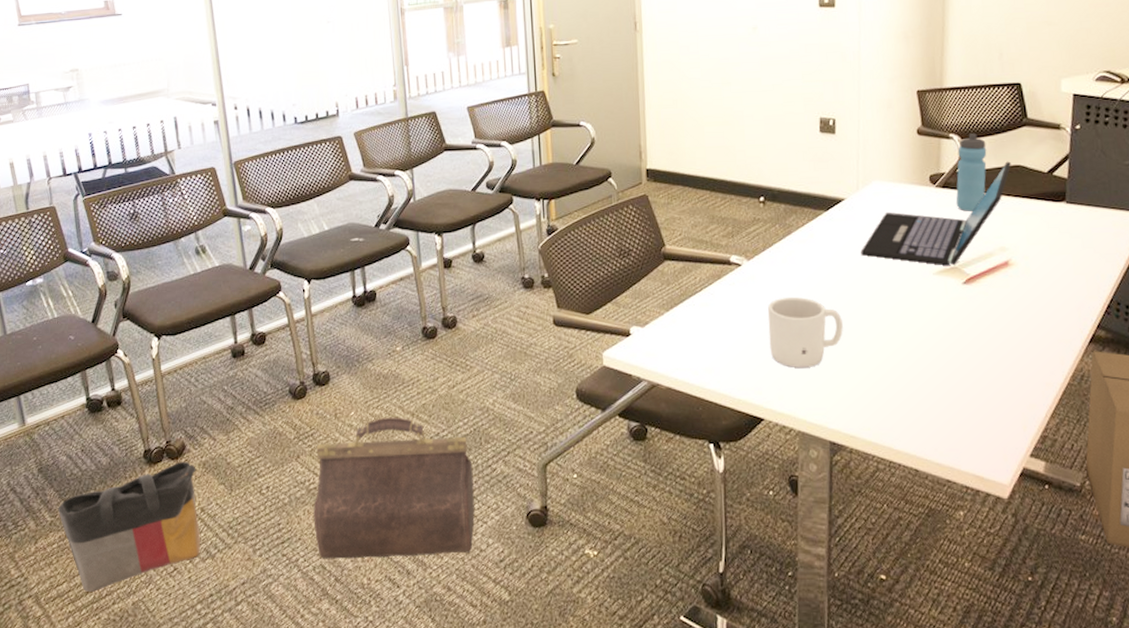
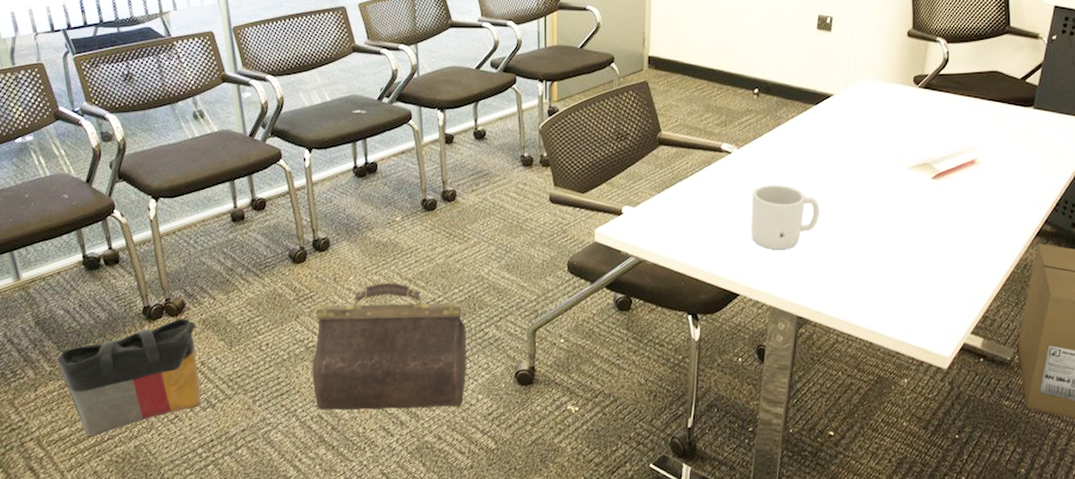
laptop: present [860,161,1011,266] -> none [843,66,989,162]
water bottle: present [956,133,987,211] -> none [935,38,969,112]

